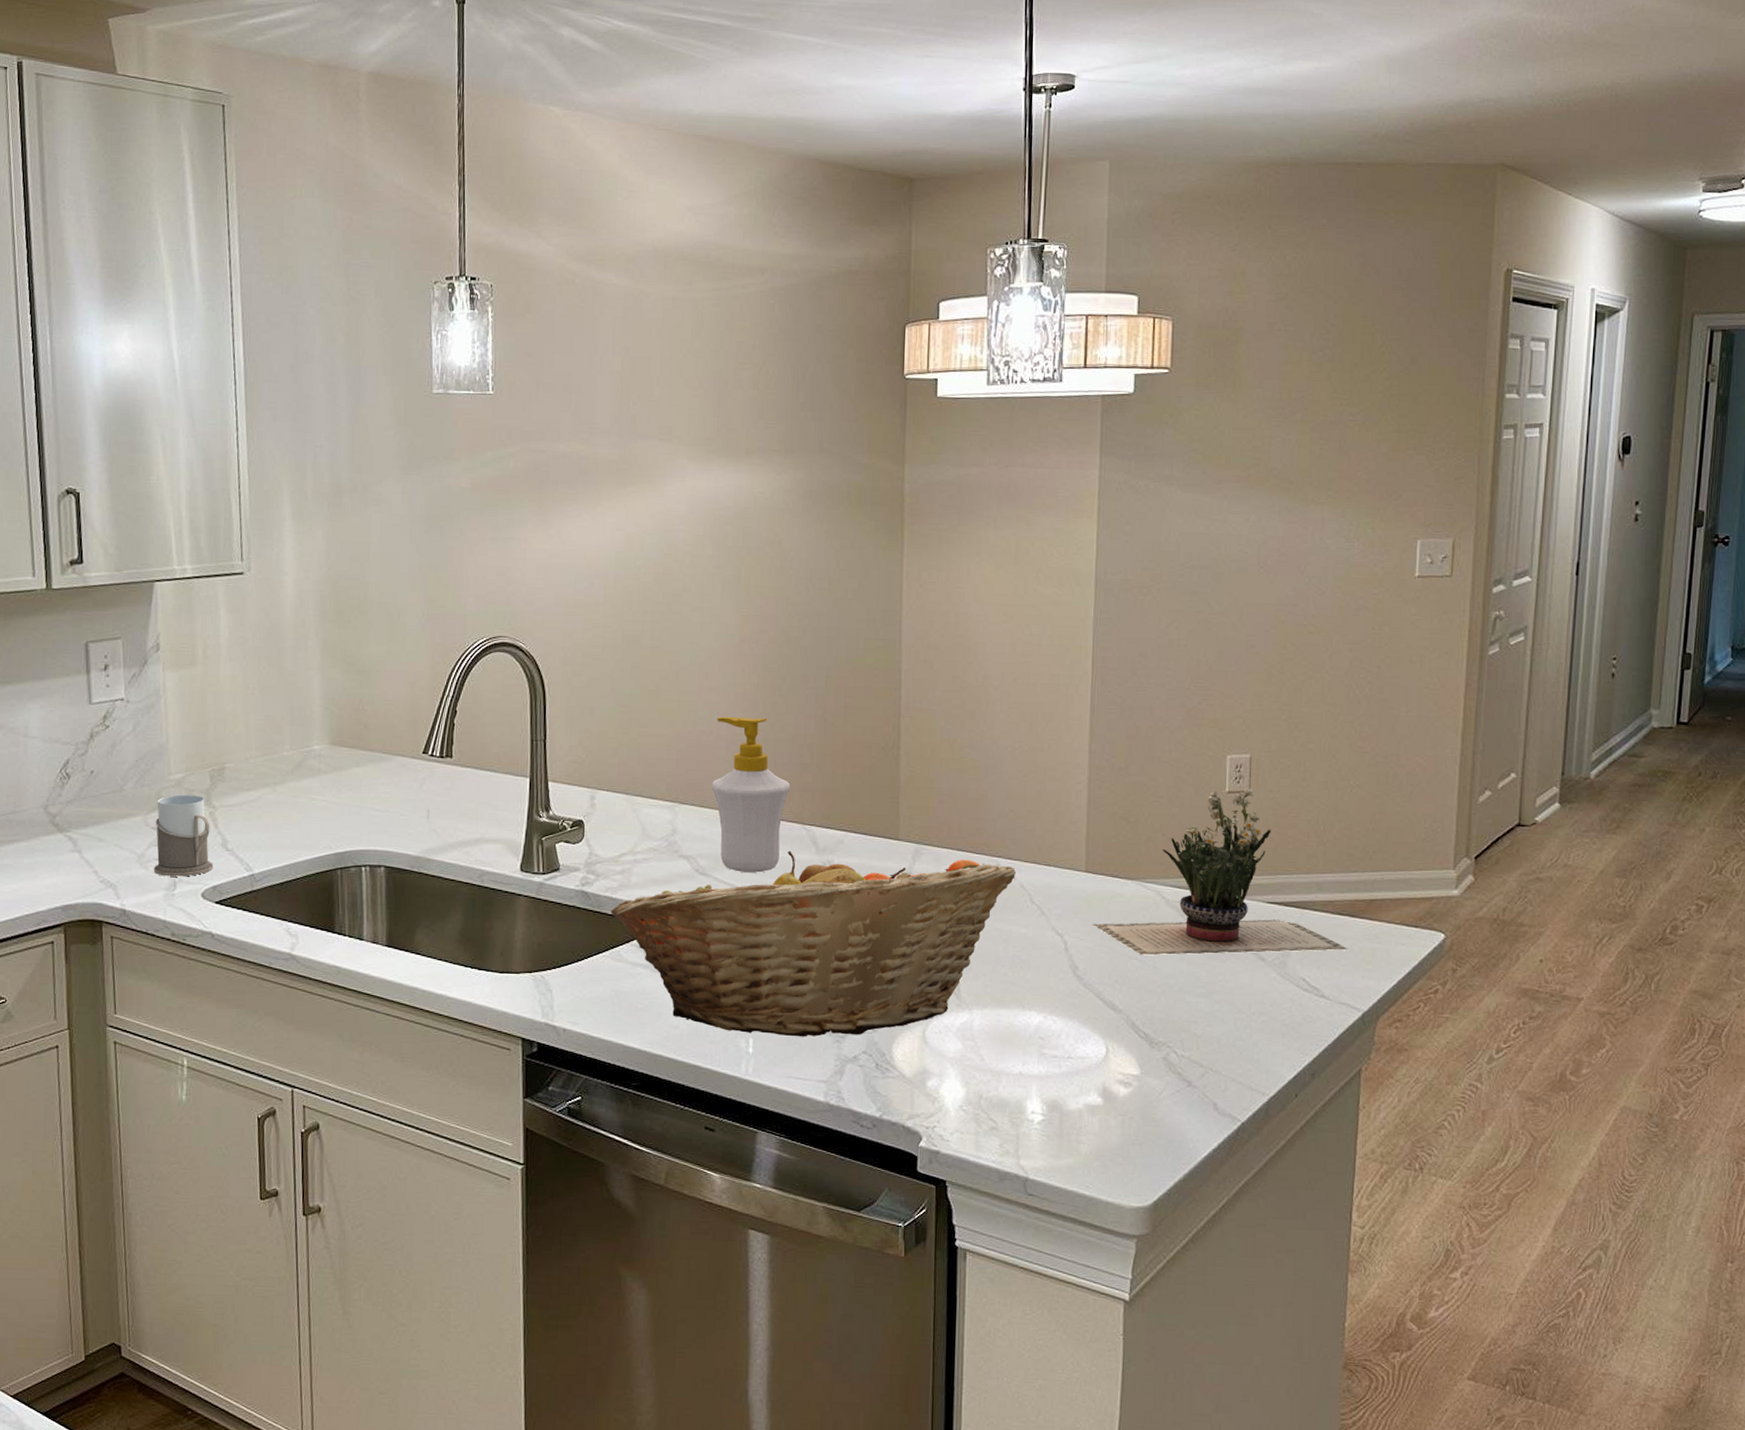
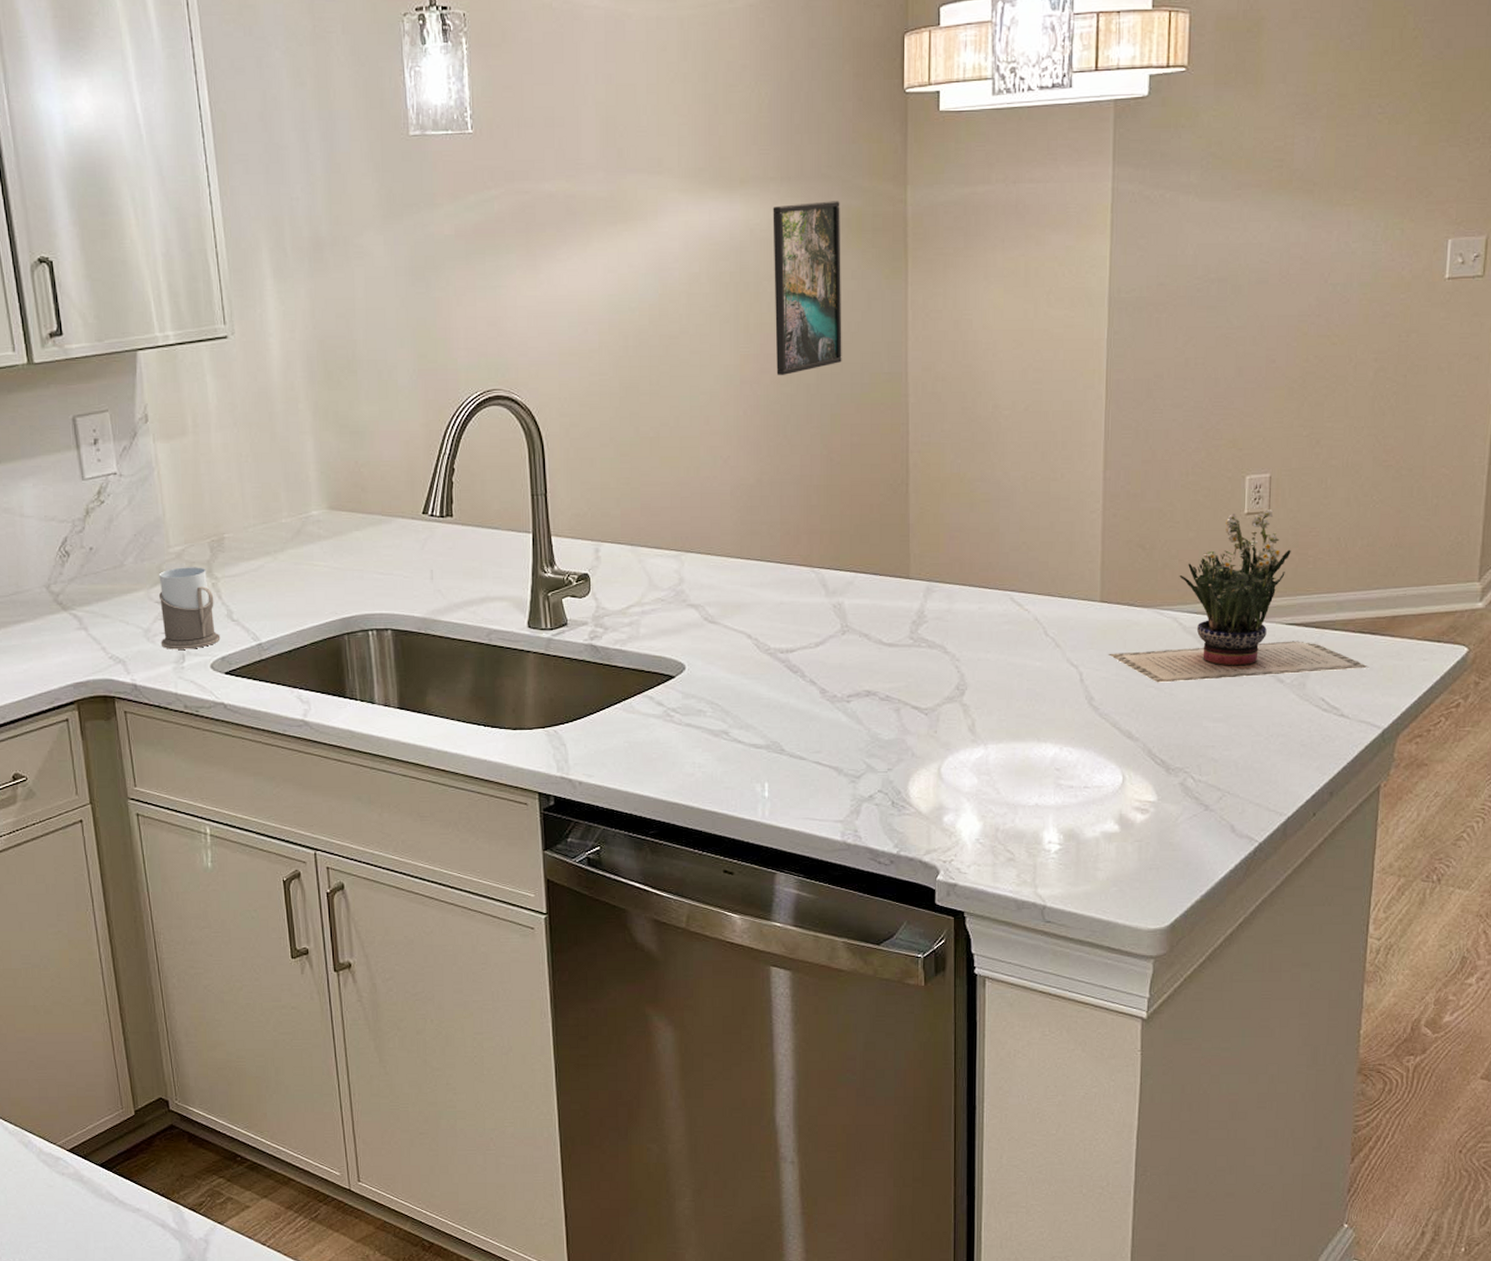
fruit basket: present [611,850,1017,1037] -> none [621,594,1030,779]
soap bottle: present [711,716,790,873] -> none [717,460,797,619]
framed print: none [774,474,841,636] -> present [773,201,842,375]

